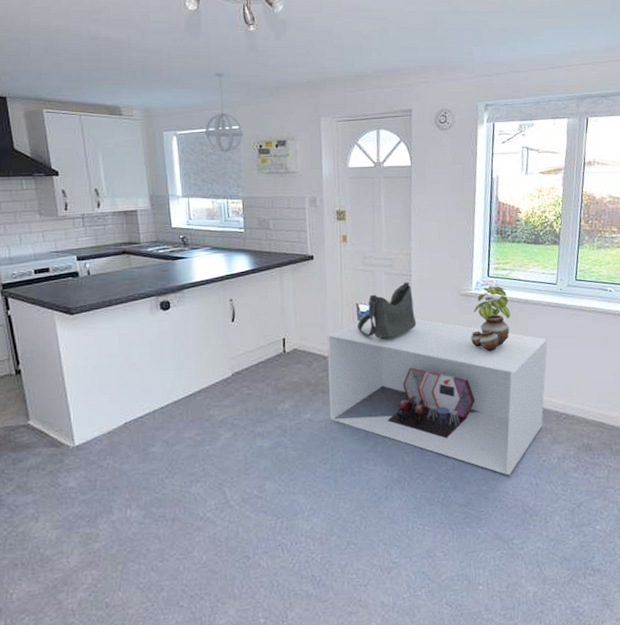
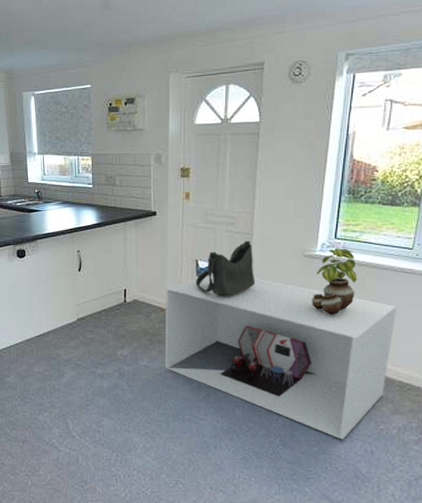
pendant light: present [204,73,244,152] -> none [59,32,95,111]

